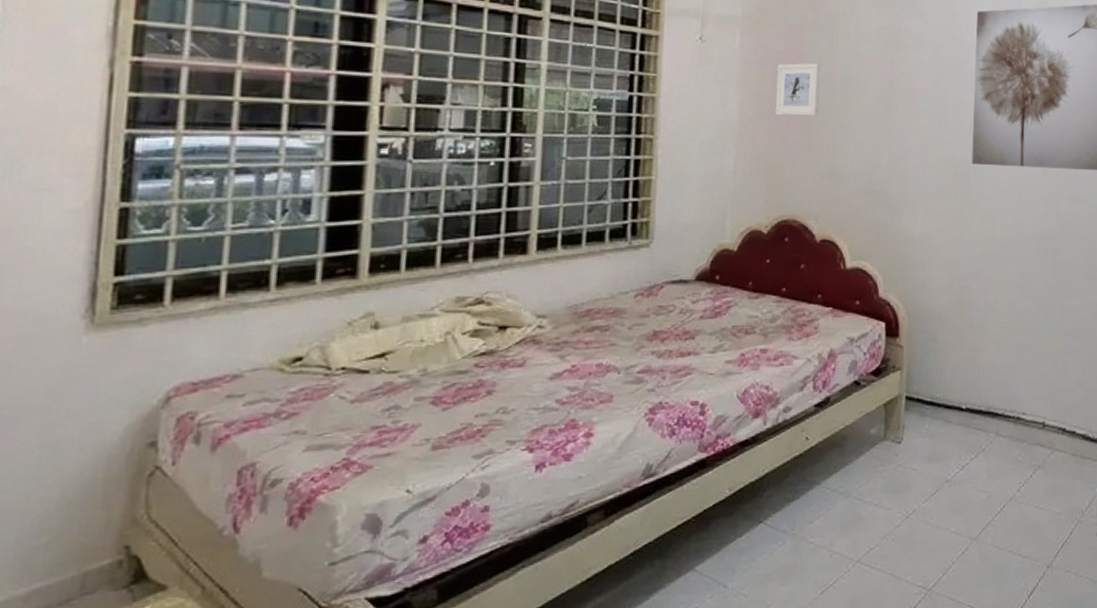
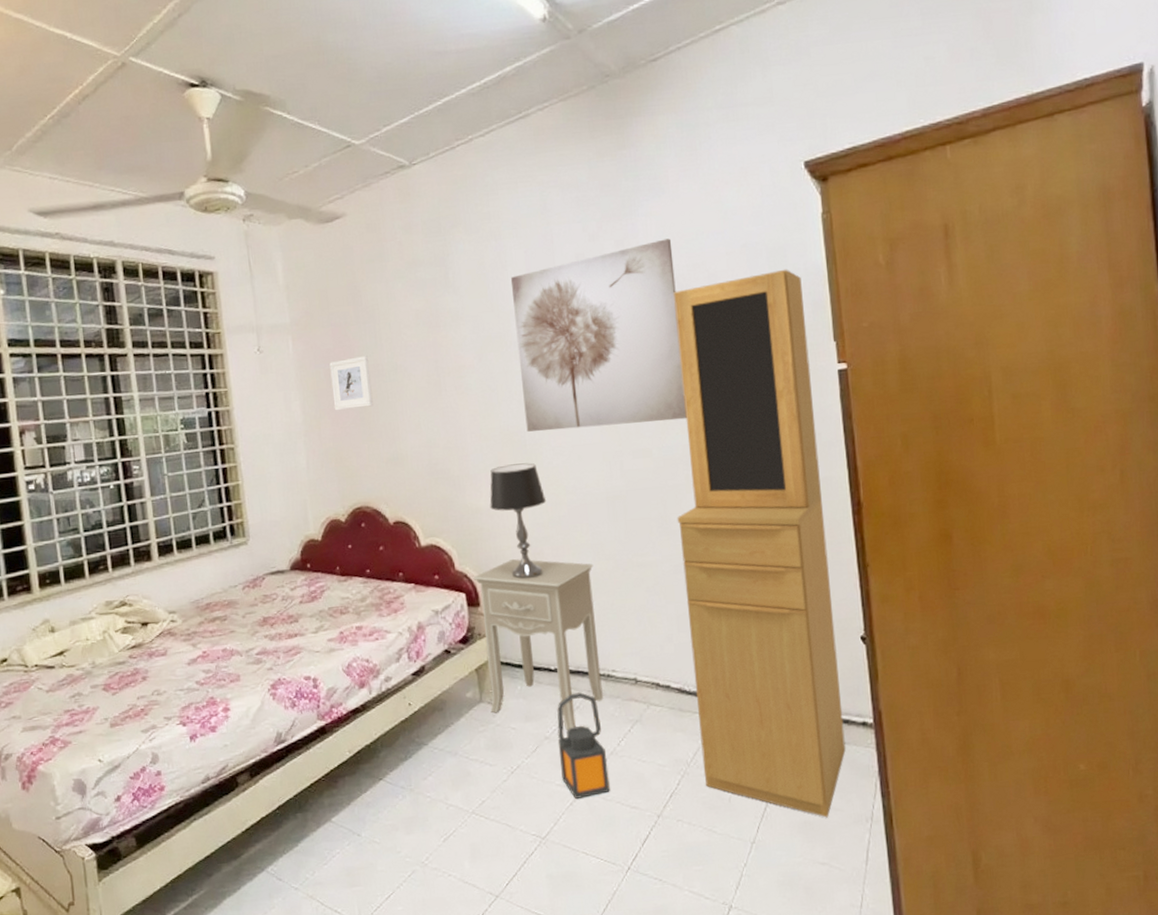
nightstand: none [893,290,1018,473] -> present [473,558,603,730]
table lamp: none [924,194,981,313] -> present [490,463,547,580]
lantern: none [957,434,1006,547] -> present [557,692,610,799]

